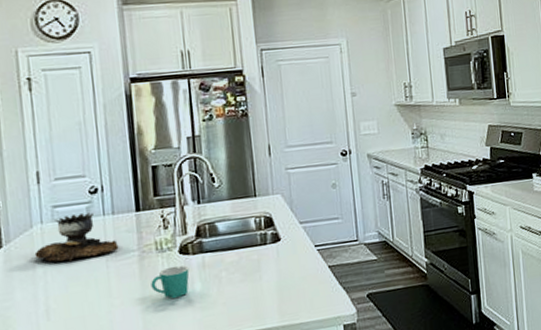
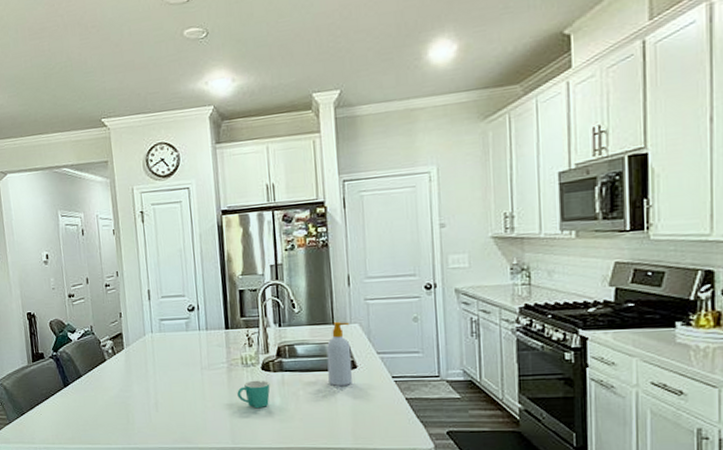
brazier: present [34,212,119,262] -> none [147,327,211,366]
soap bottle: none [248,193,276,262] -> present [326,322,352,386]

